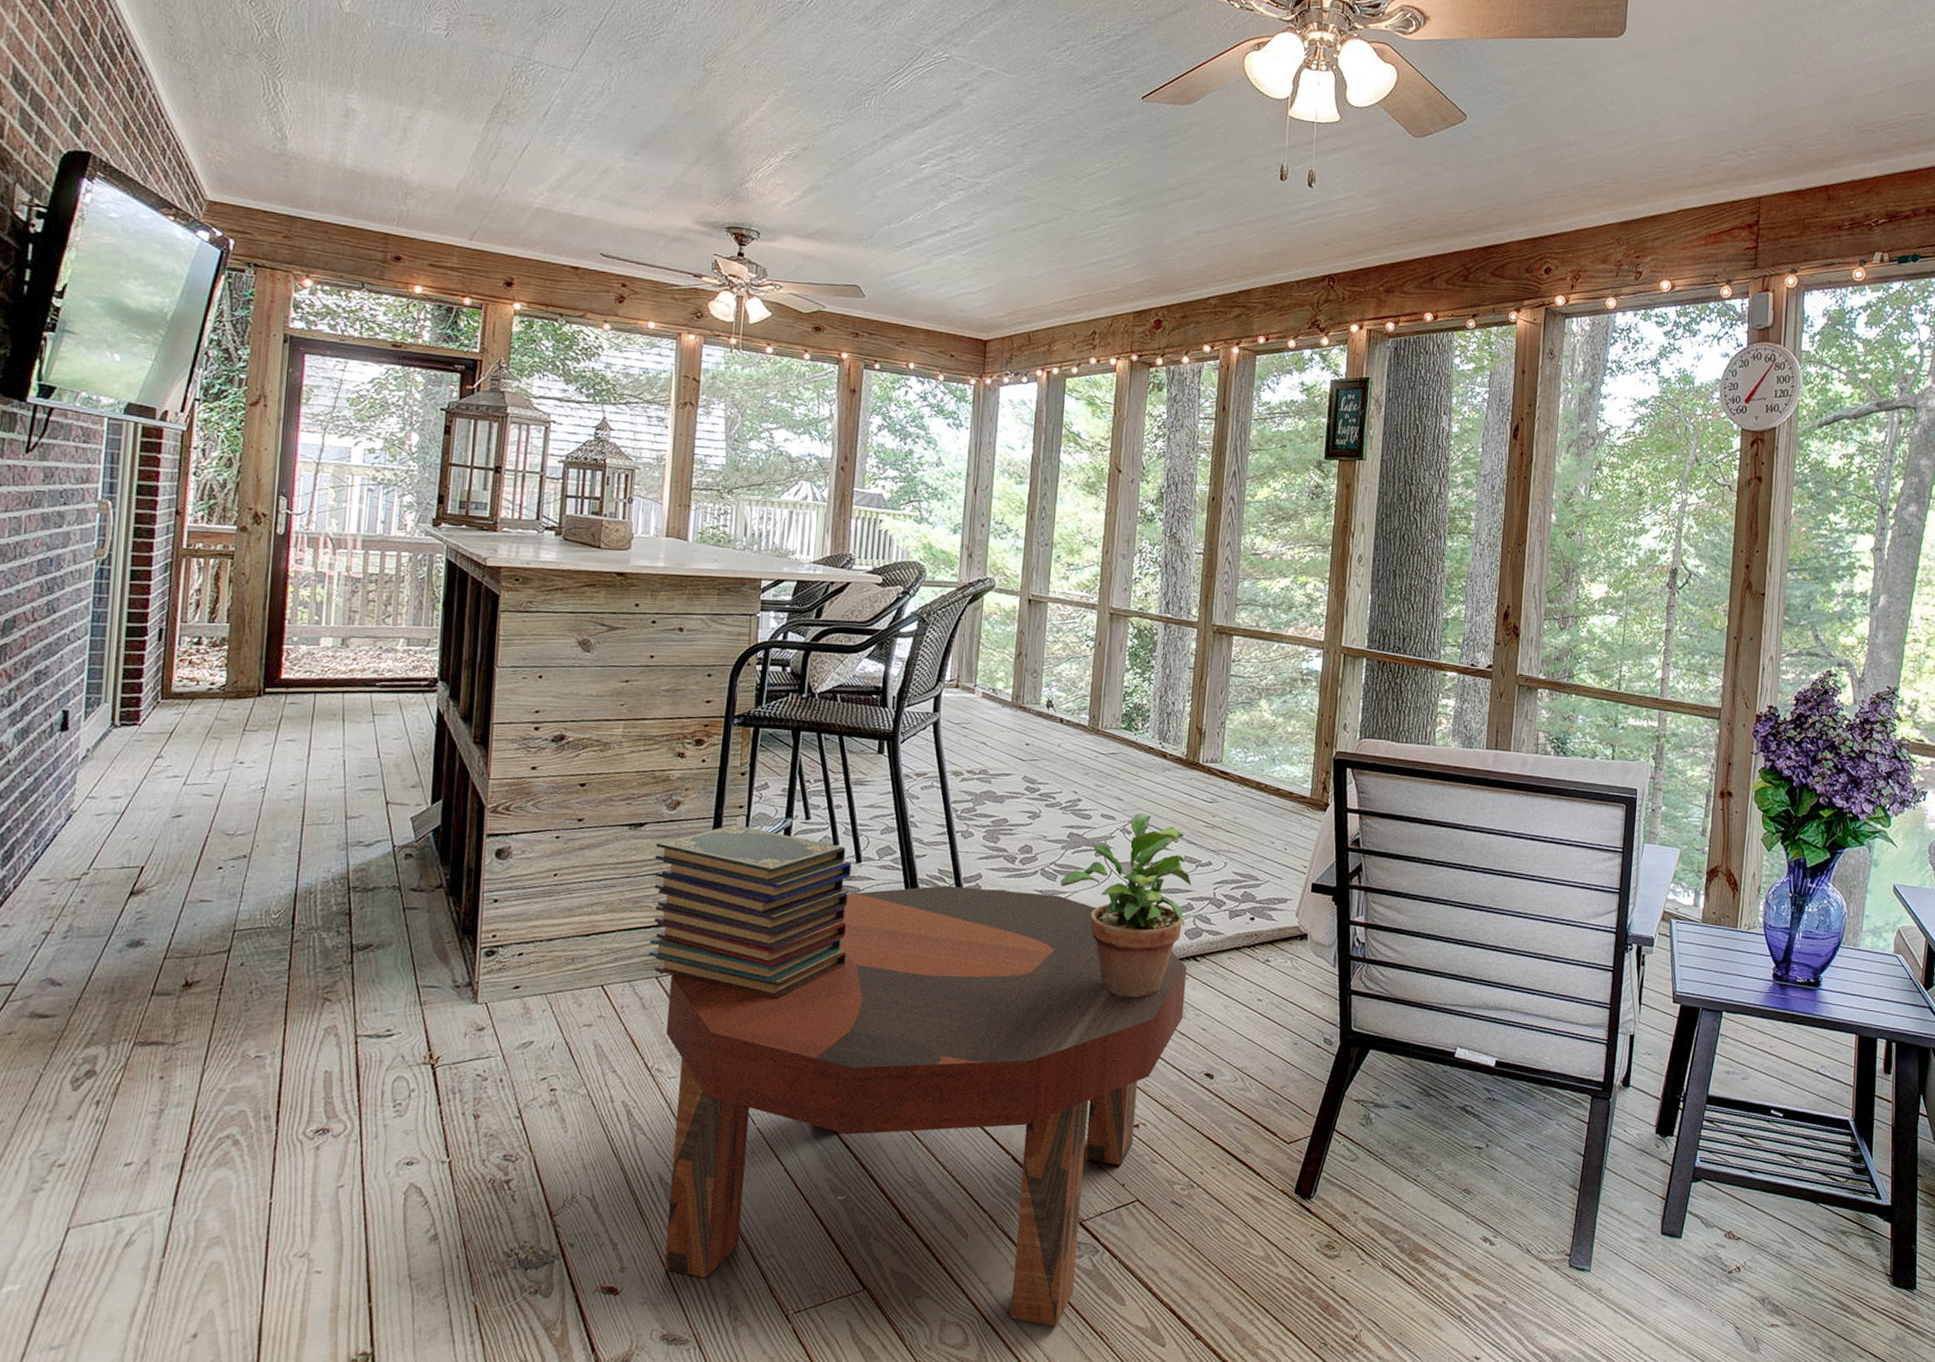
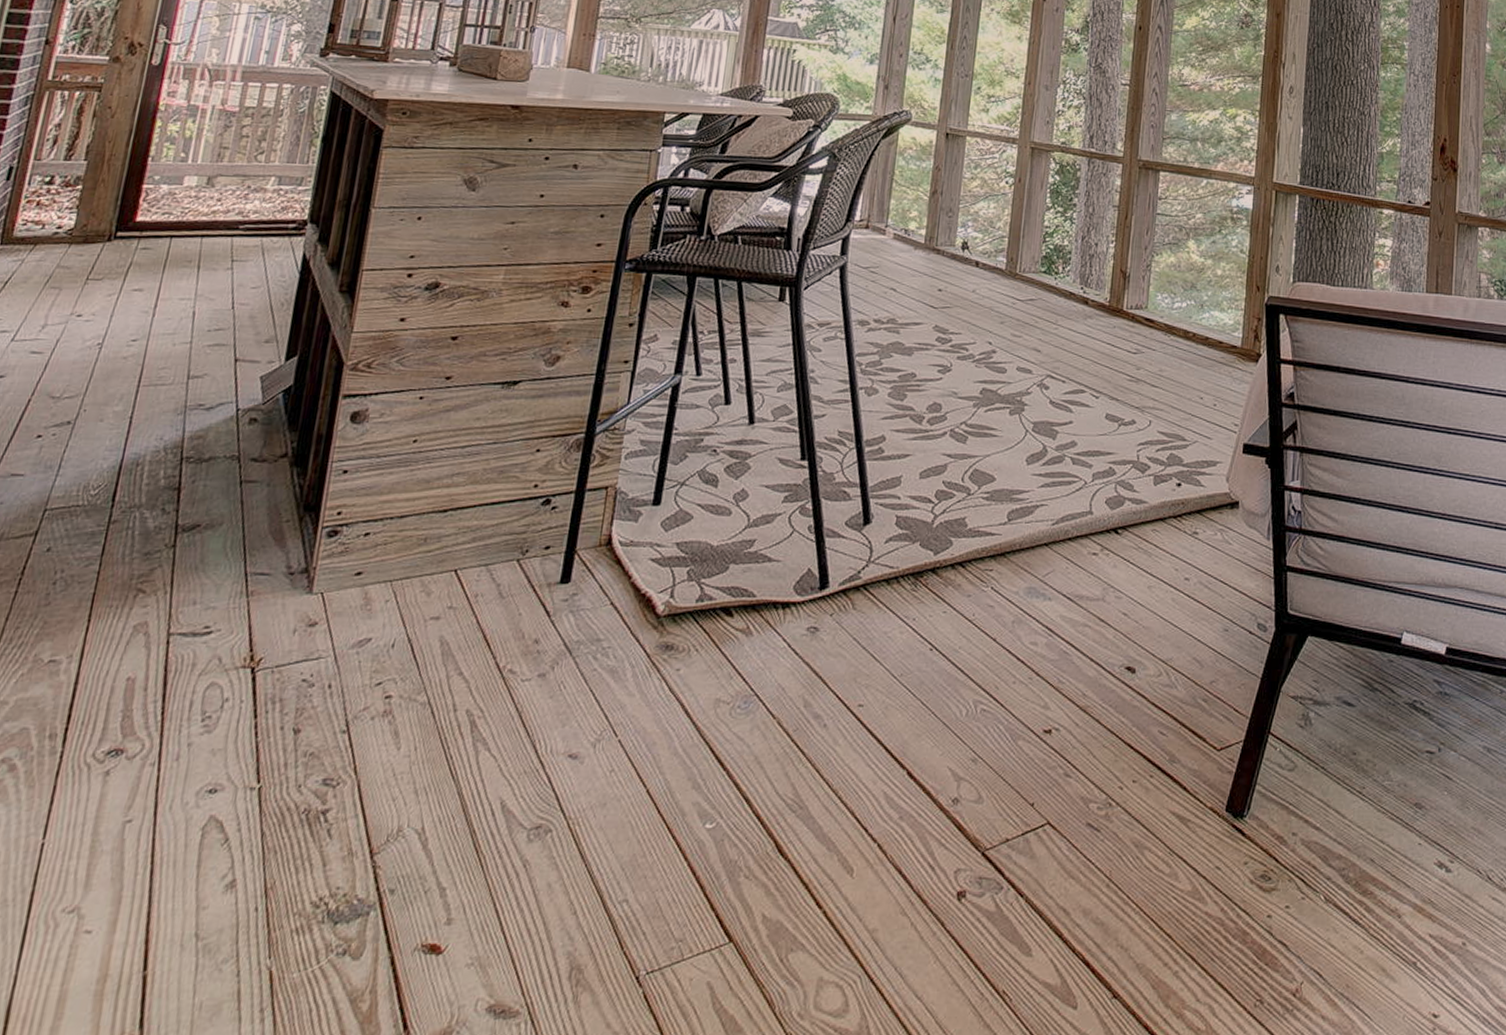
book stack: present [649,824,851,1000] -> none [511,381,743,585]
coffee table: present [663,885,1187,1328] -> none [497,449,1107,987]
potted plant: present [1060,812,1192,998] -> none [970,365,1114,578]

